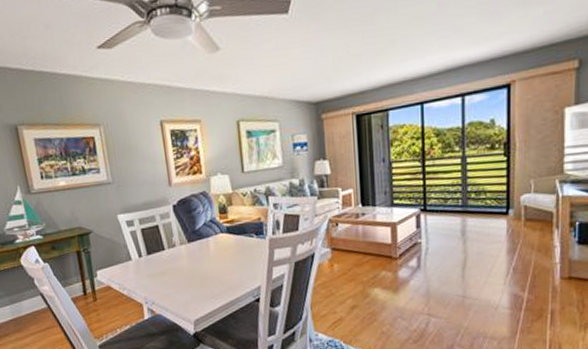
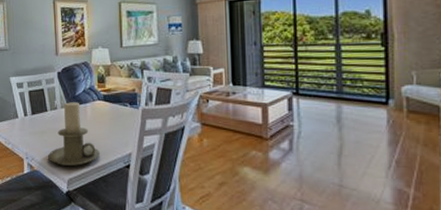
candle holder: none [170,237,228,307] -> present [48,102,101,166]

